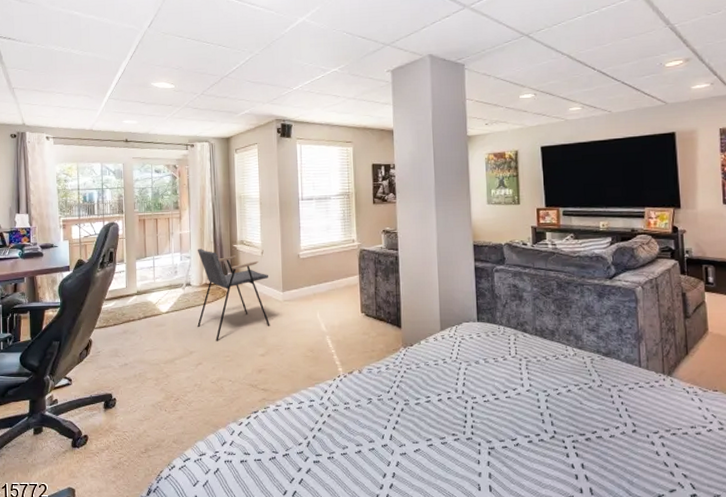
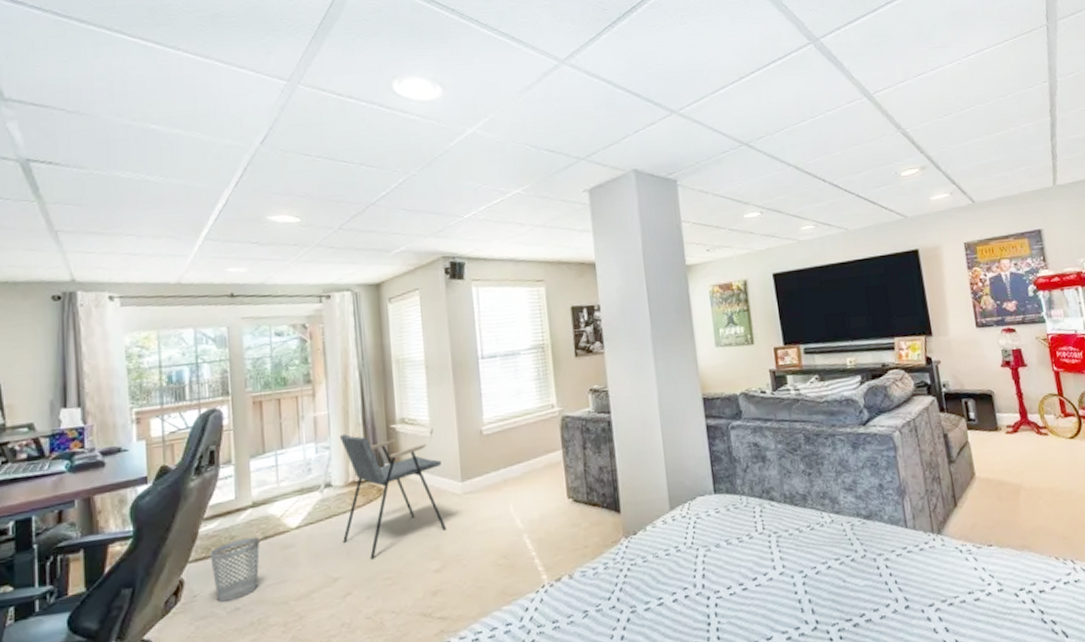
wastebasket: none [109,316,141,358] -> present [210,536,260,602]

